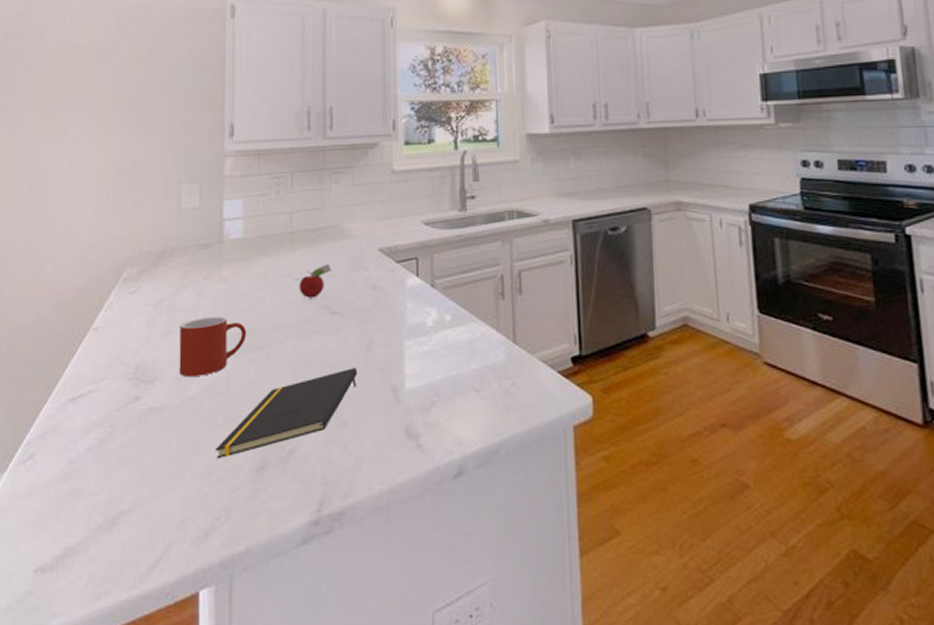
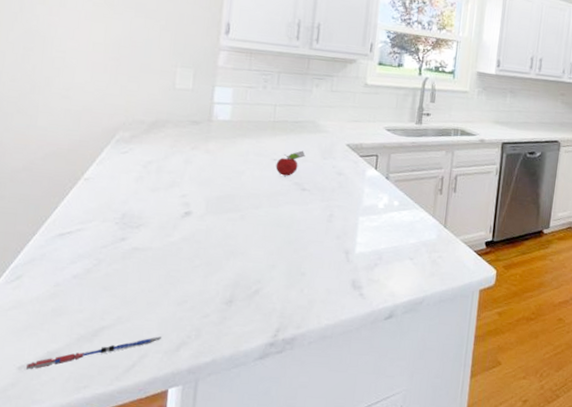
pen: none [43,520,186,573] -> present [26,336,161,370]
mug: present [179,317,247,376] -> none [163,180,227,227]
notepad: present [215,367,358,459] -> none [191,232,319,293]

